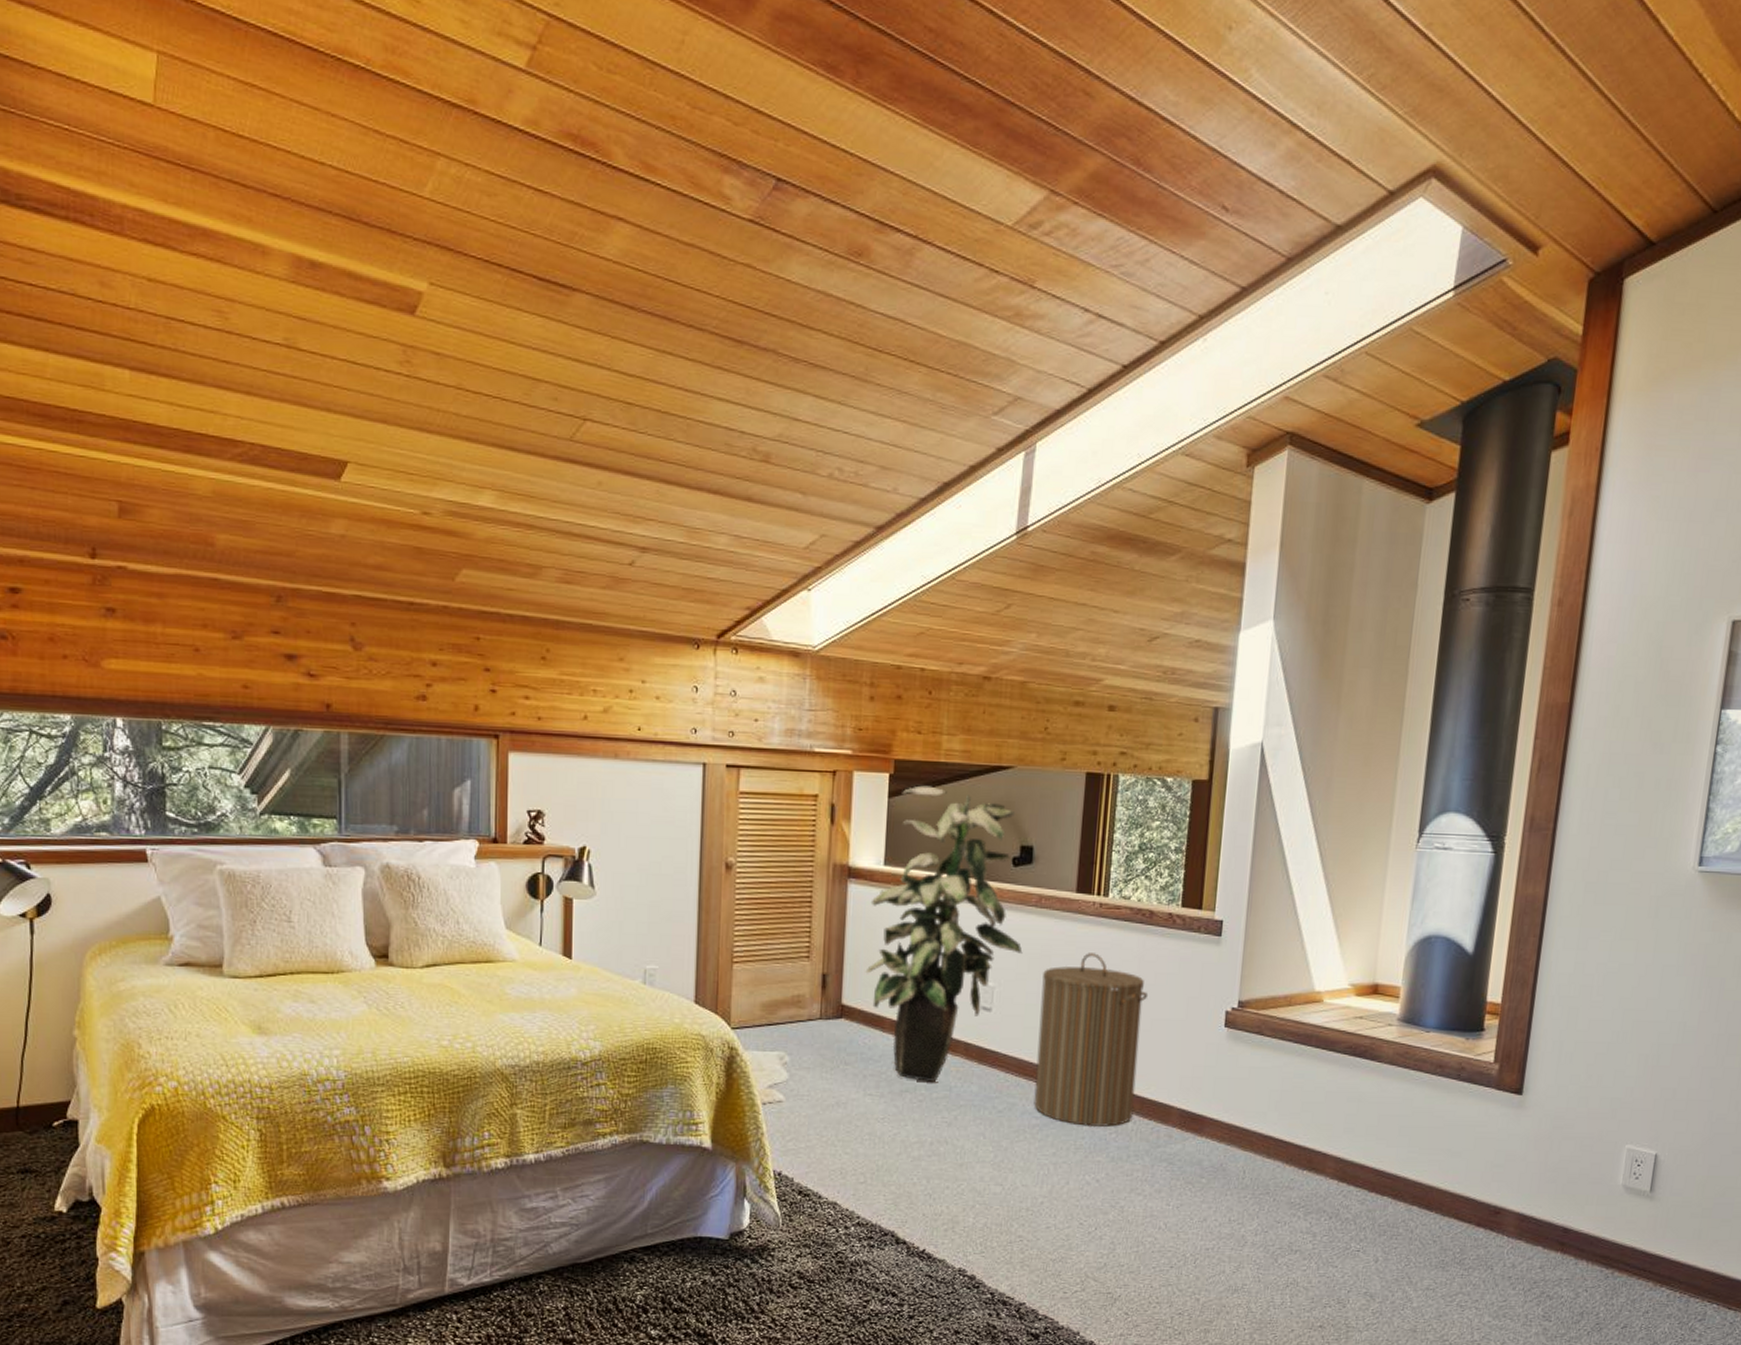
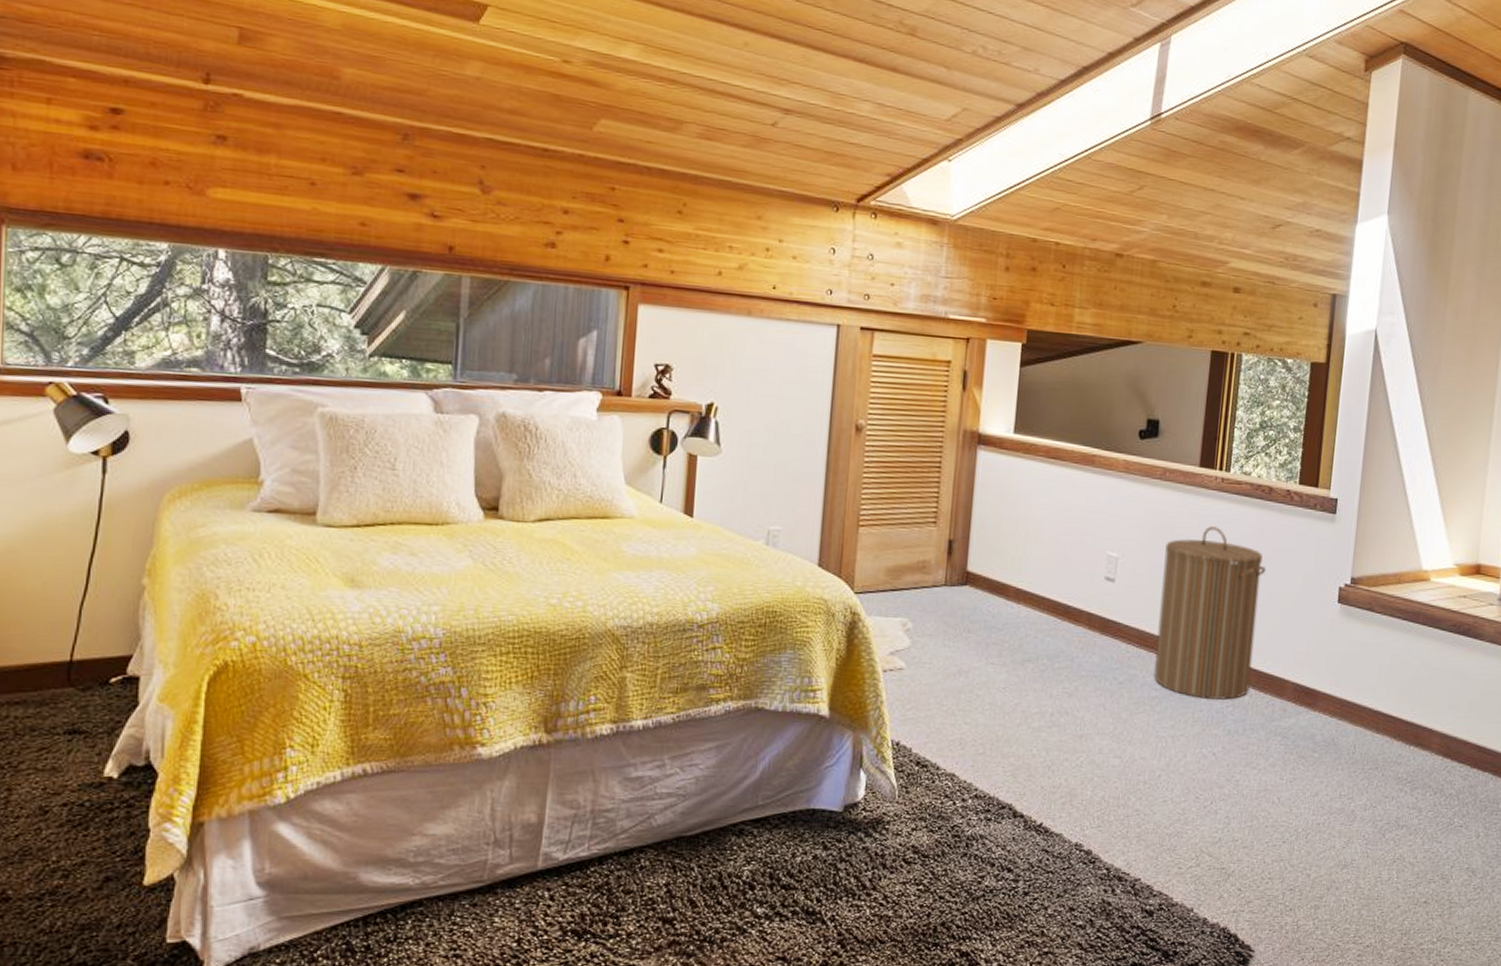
indoor plant: present [865,785,1023,1083] -> none [992,356,1147,653]

